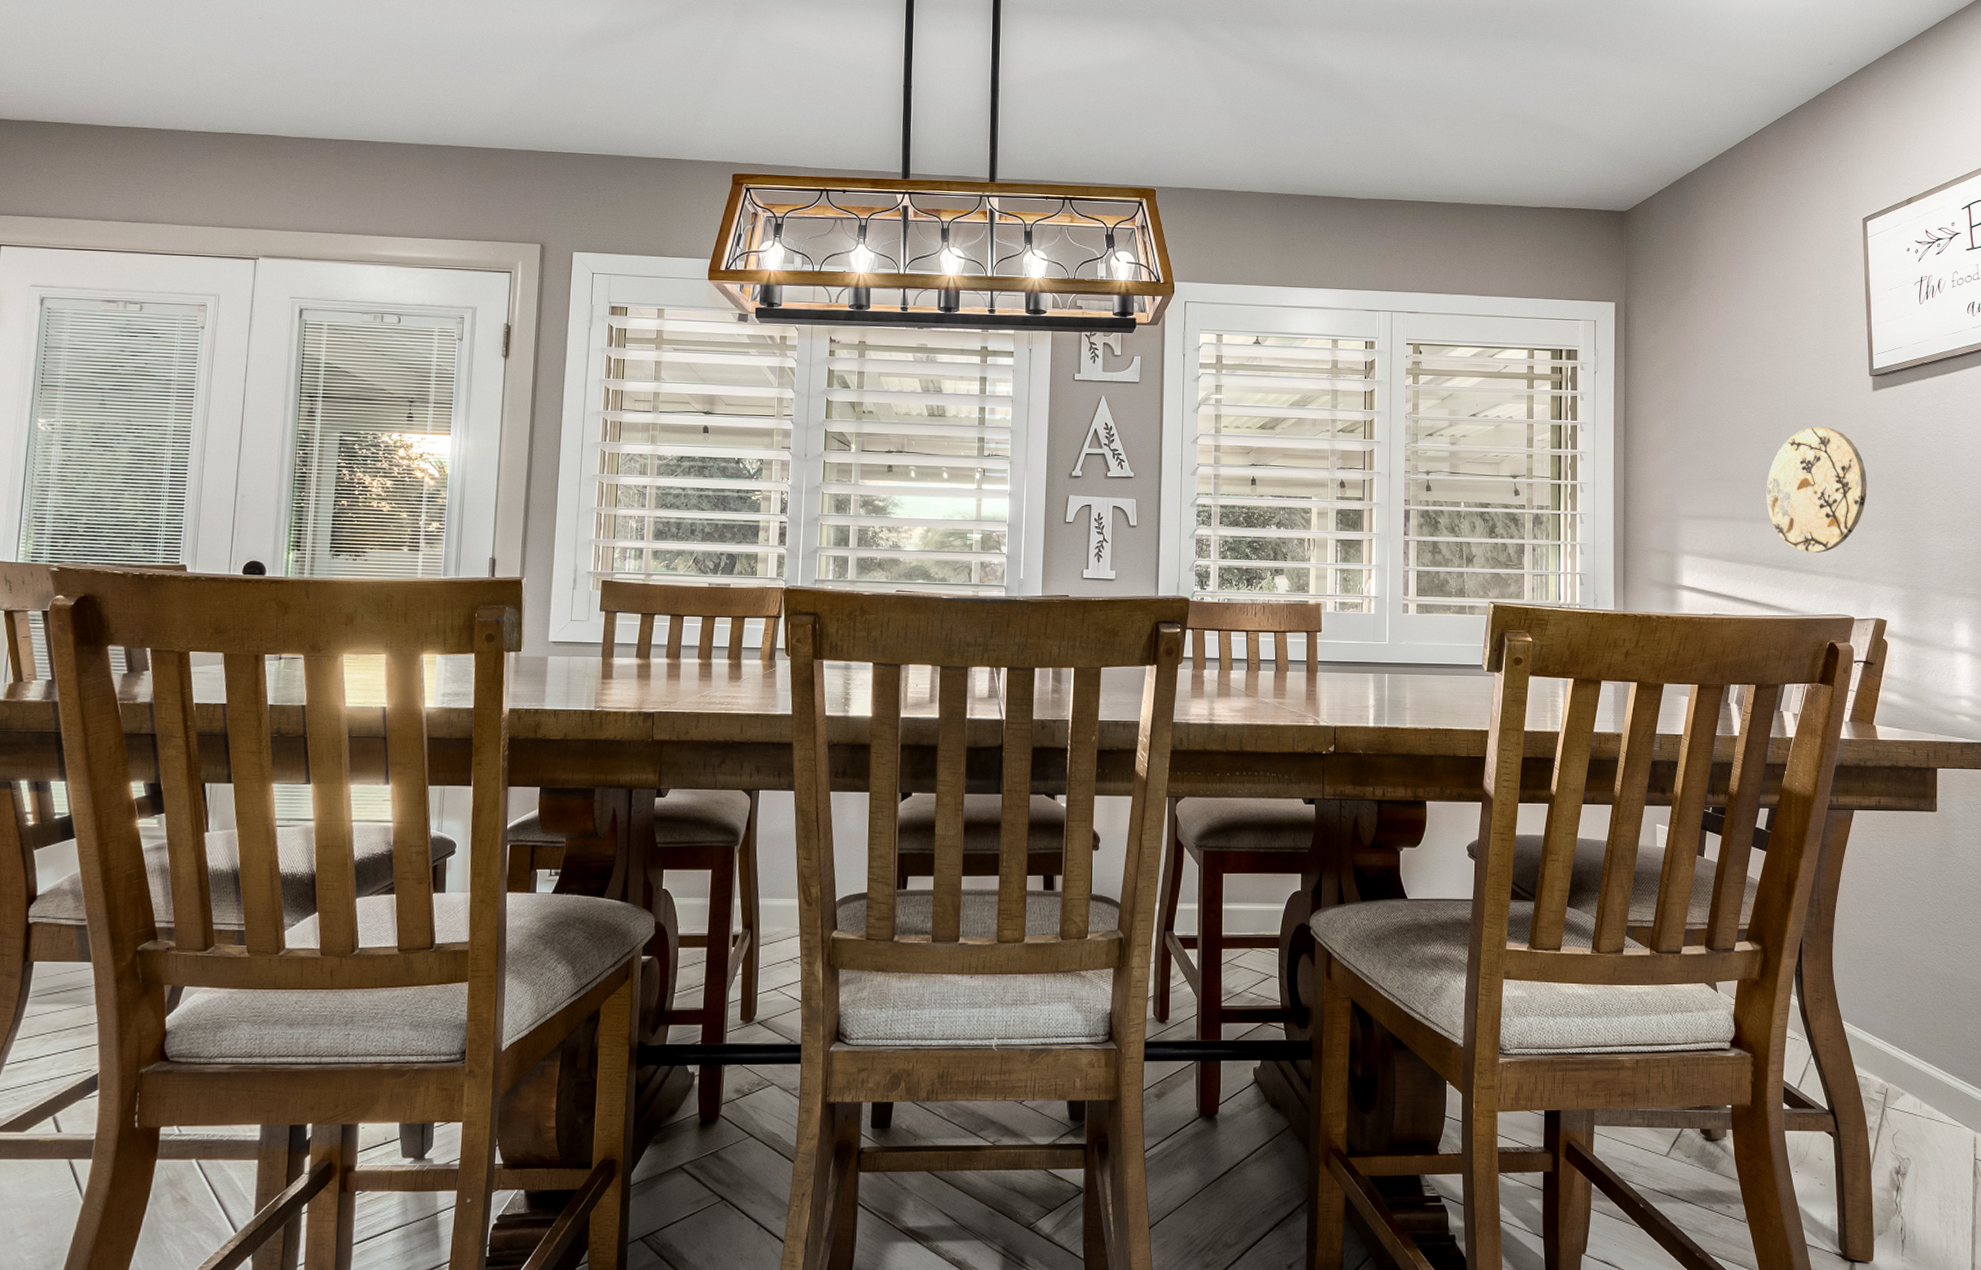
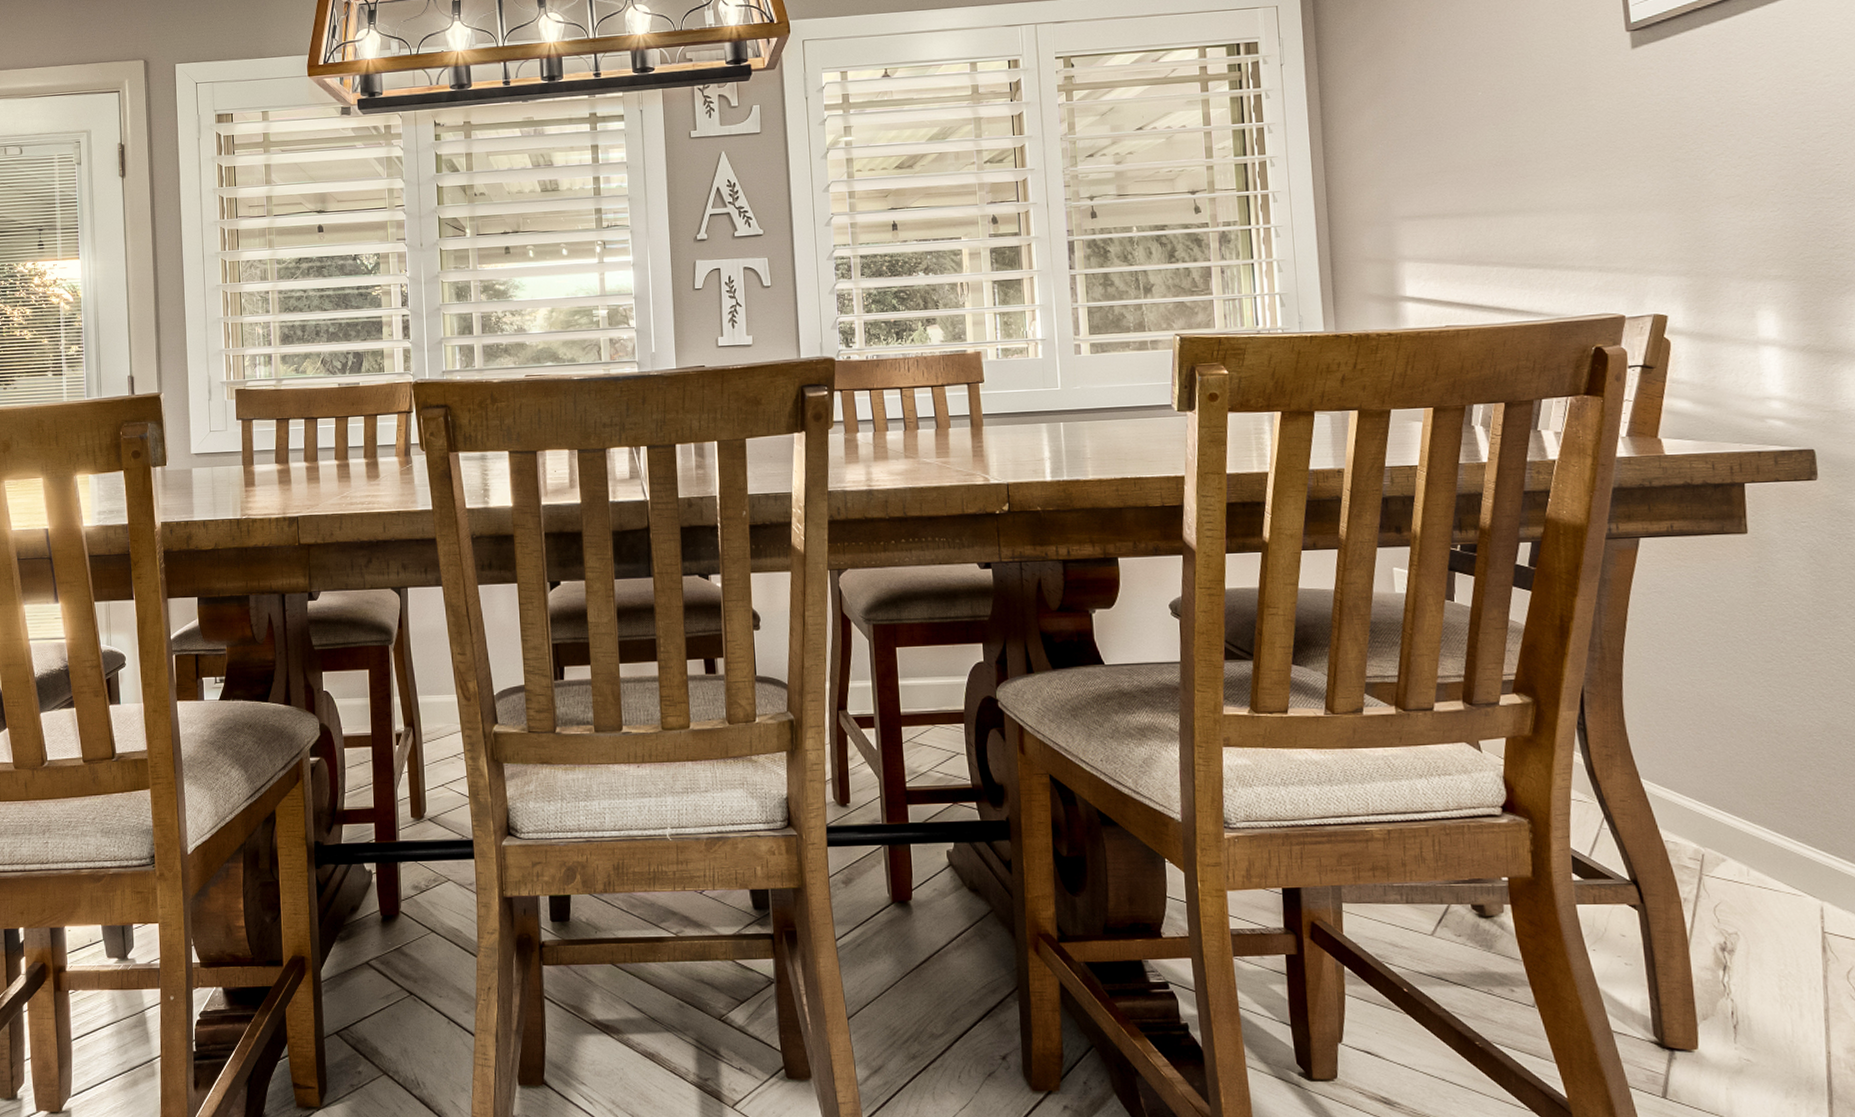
decorative plate: present [1766,426,1867,554] -> none [1502,97,1632,246]

